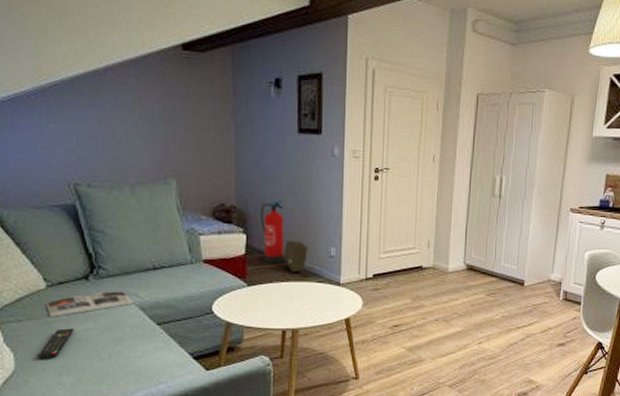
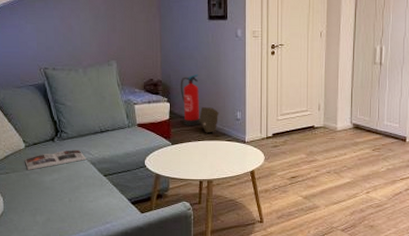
remote control: present [38,328,75,359] -> none [20,179,45,202]

